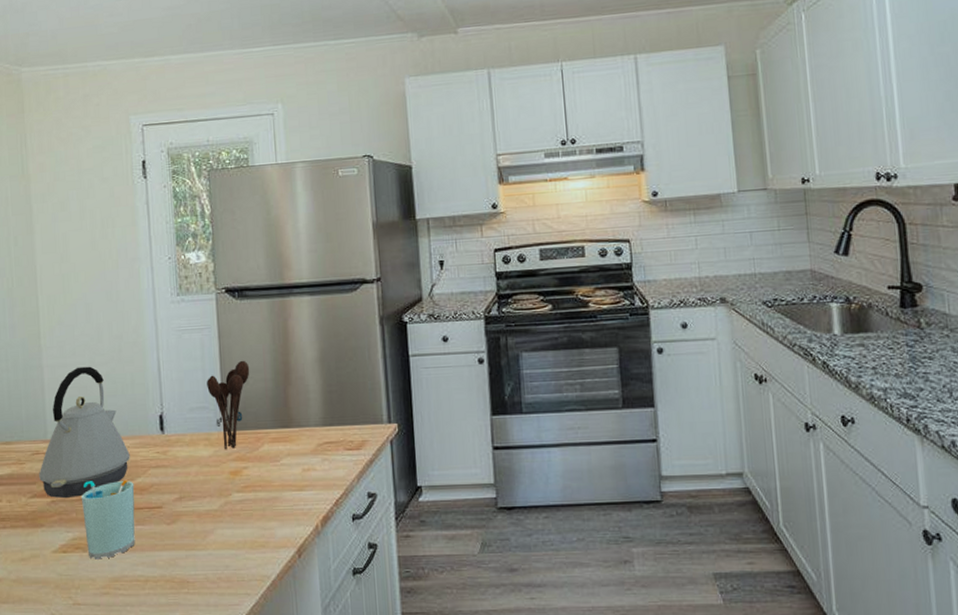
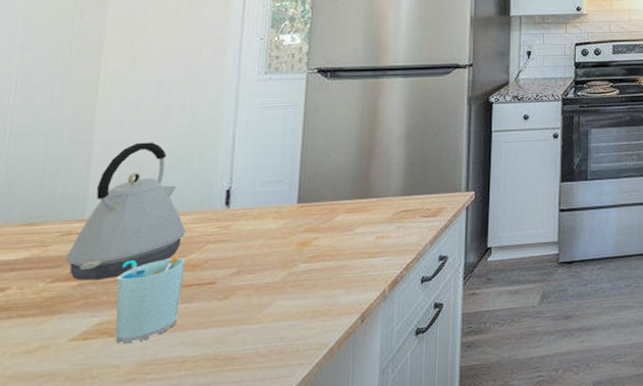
utensil holder: present [207,360,250,450] -> none [285,135,334,222]

